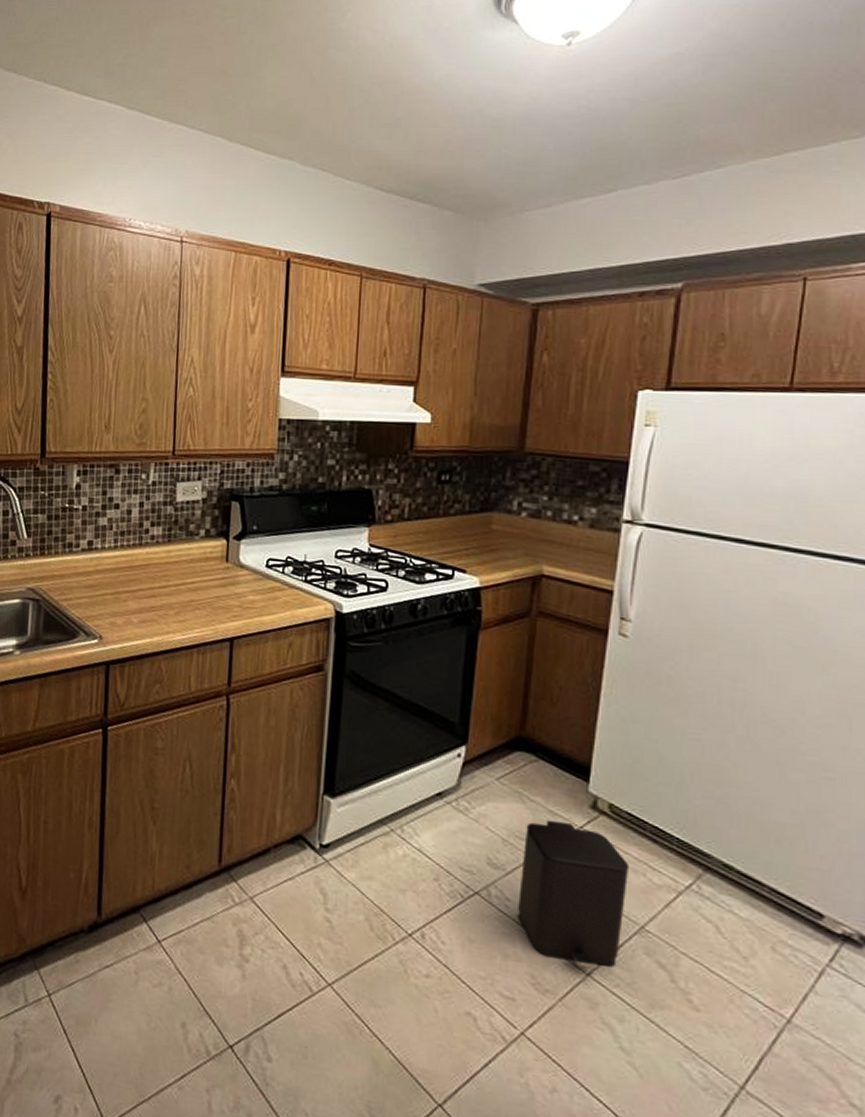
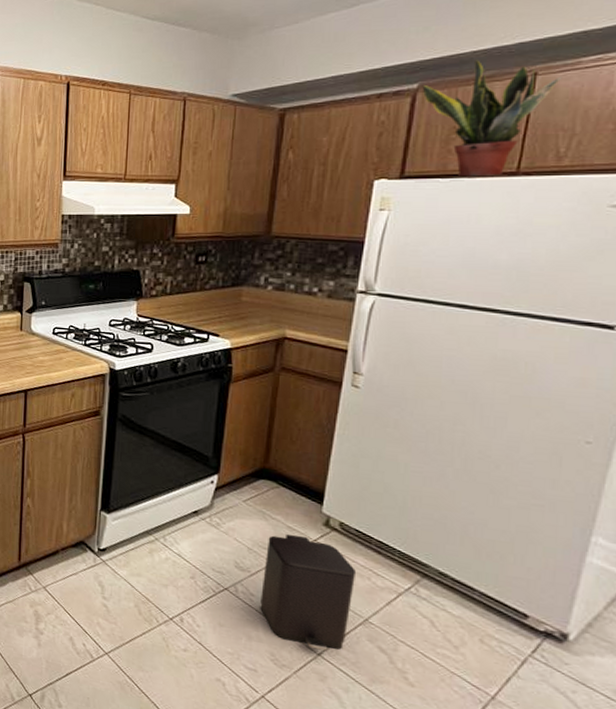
potted plant: none [687,260,831,392] -> present [422,60,561,177]

